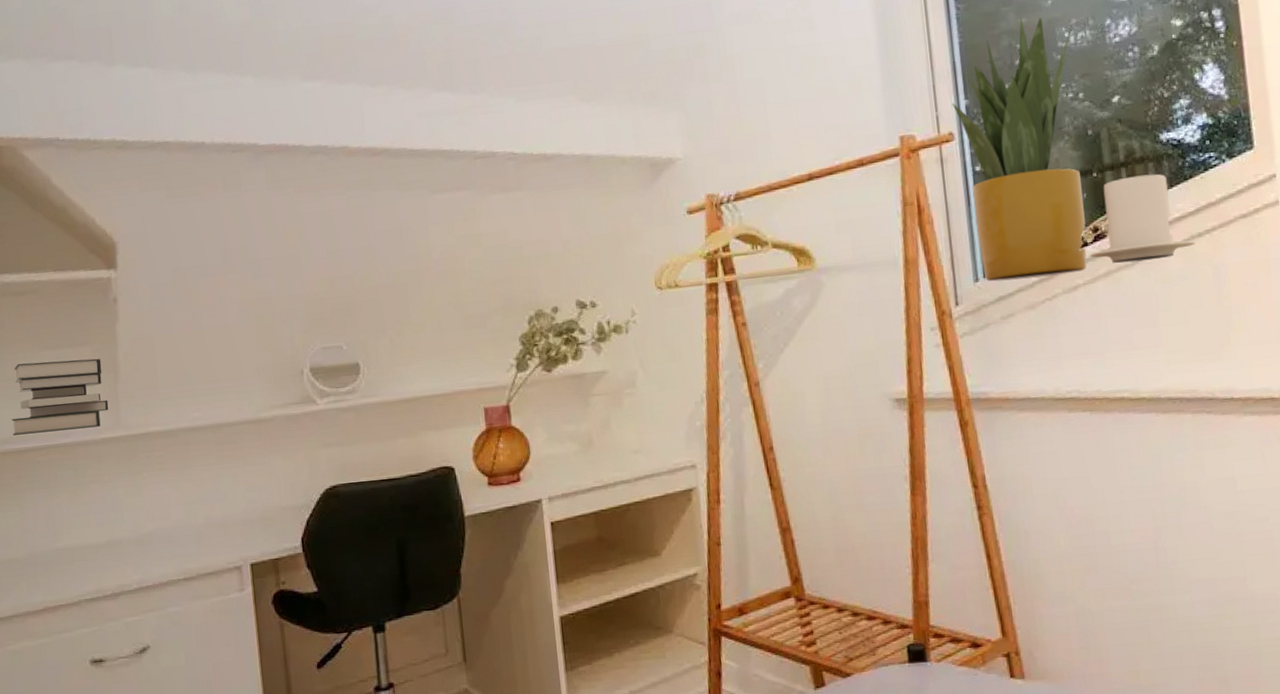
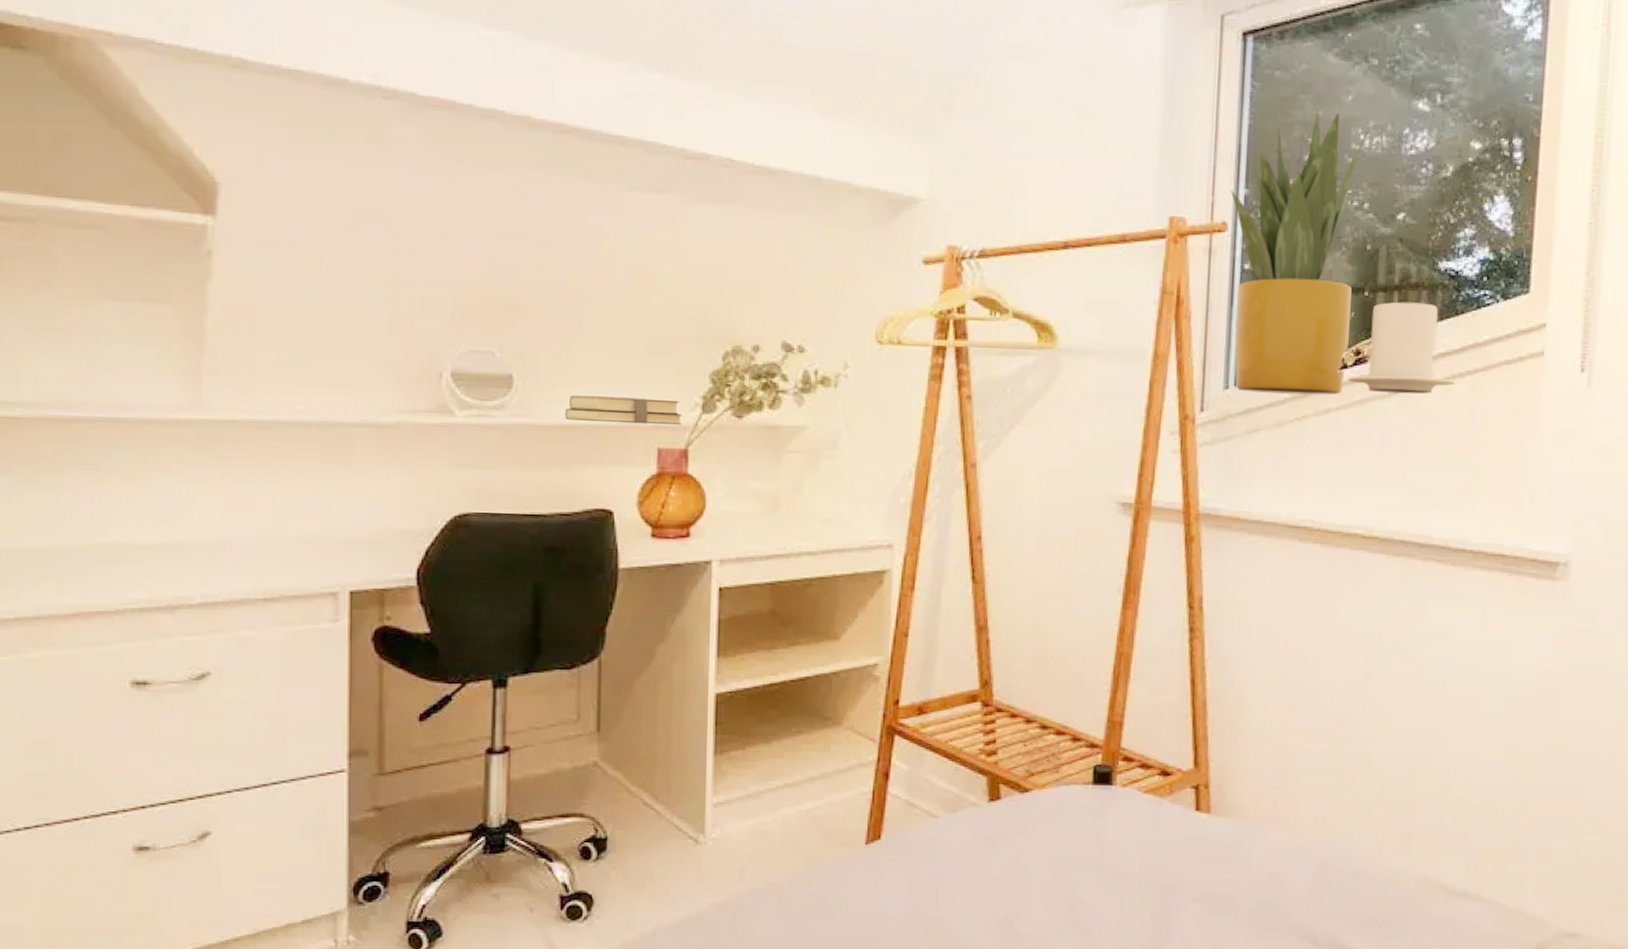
books: present [12,358,109,435] -> none [55,313,187,404]
books: none [404,365,501,394] -> present [565,395,682,426]

